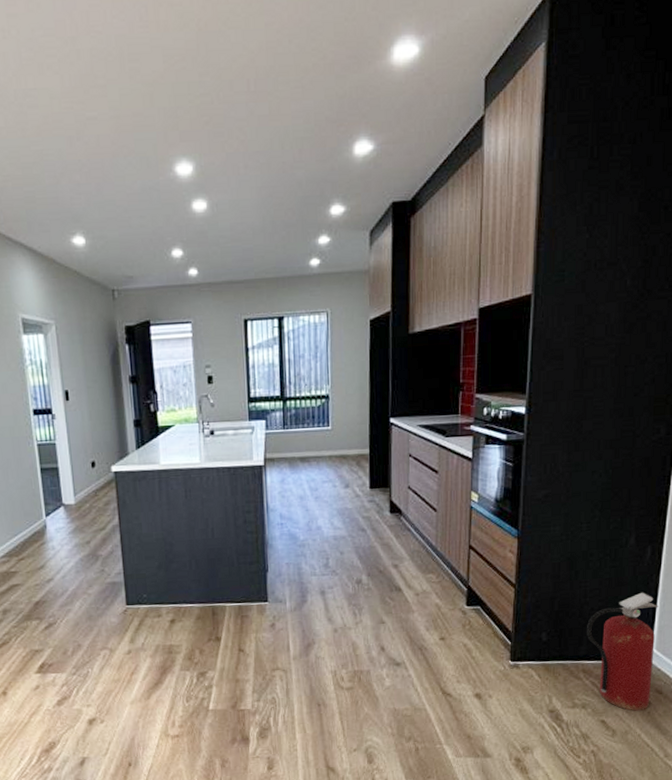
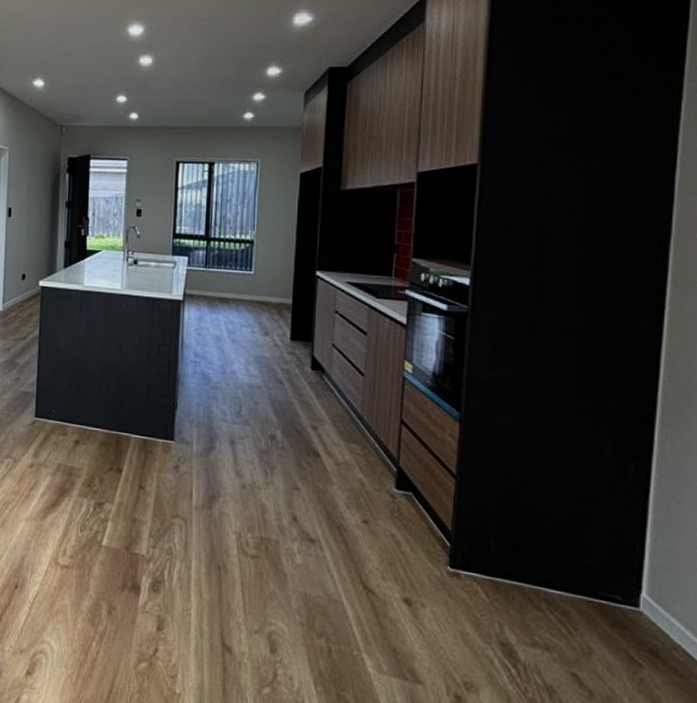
fire extinguisher: present [587,592,658,711] -> none [550,516,648,675]

